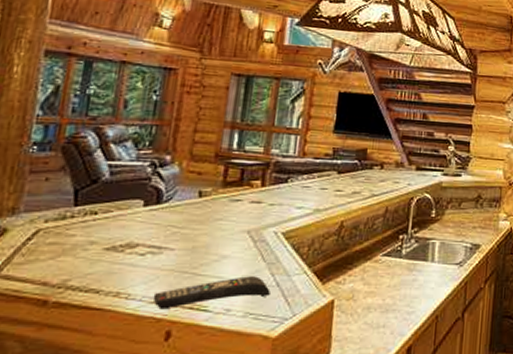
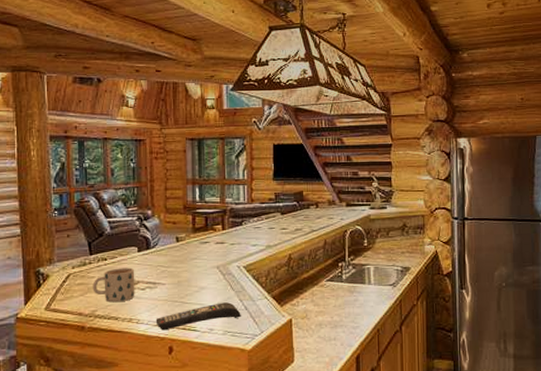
mug: none [69,225,135,270] -> present [92,267,135,303]

